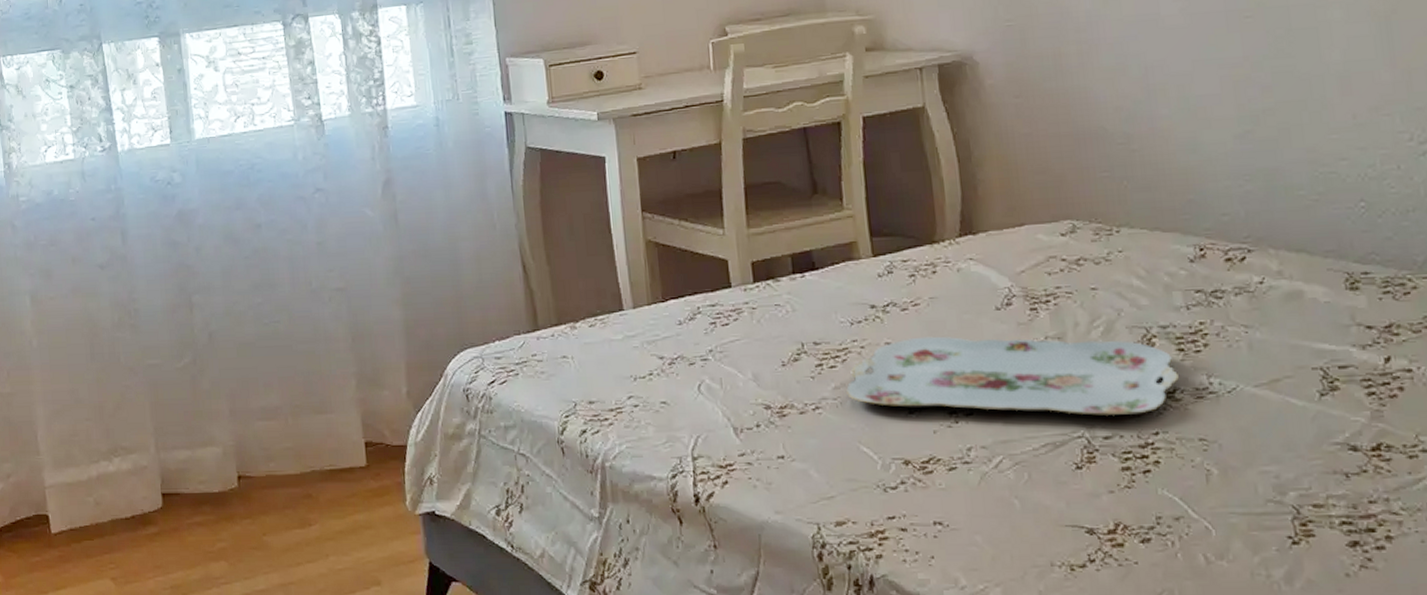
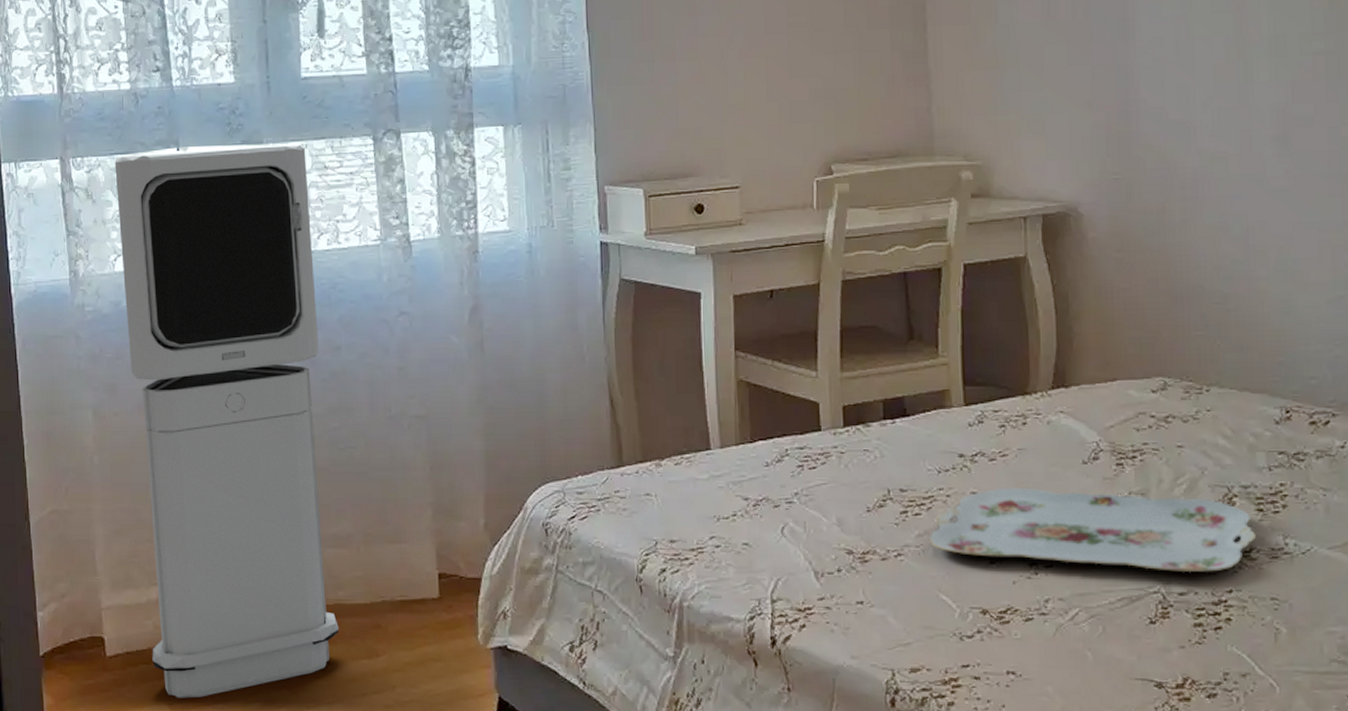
air purifier: none [42,32,272,572] -> present [114,143,339,698]

